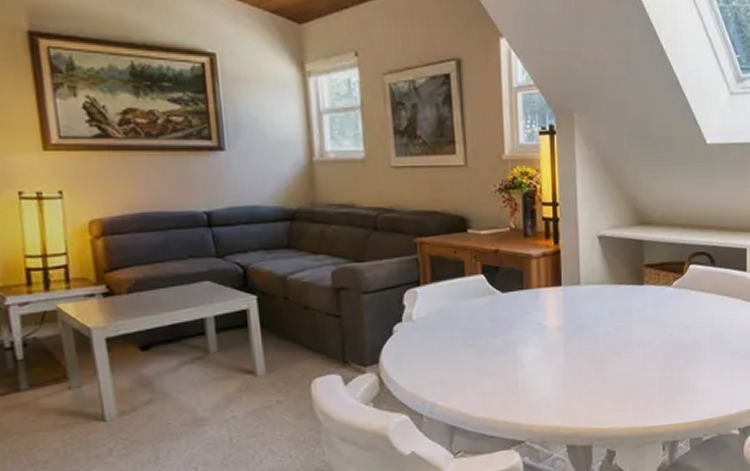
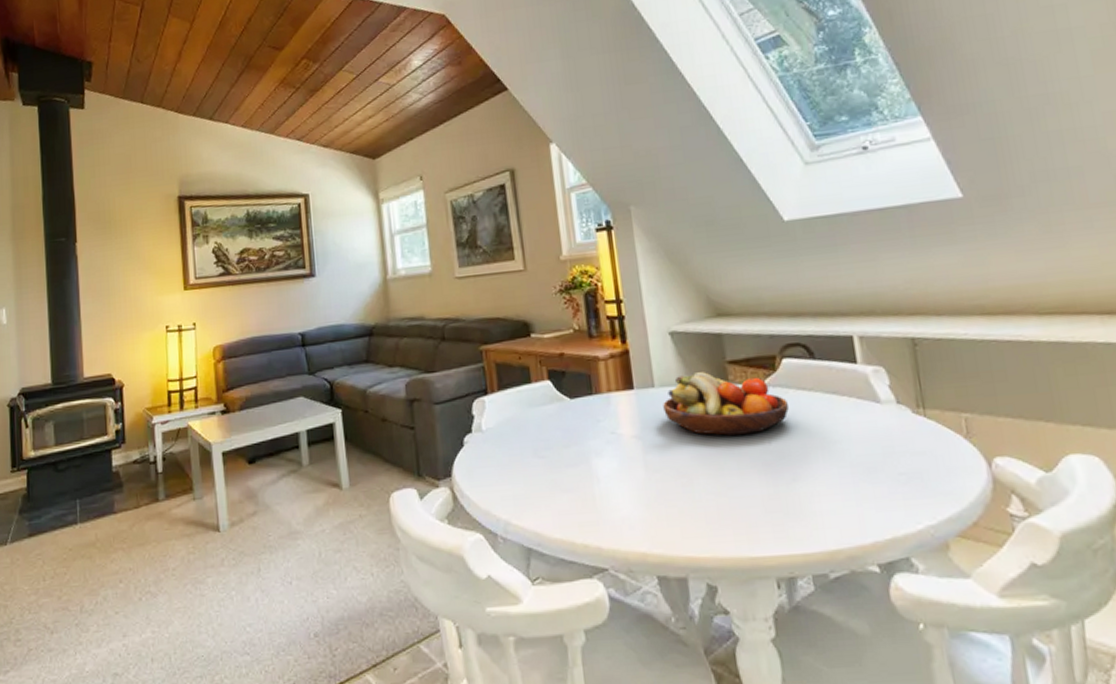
fruit bowl: none [586,273,689,328] -> present [663,372,789,436]

